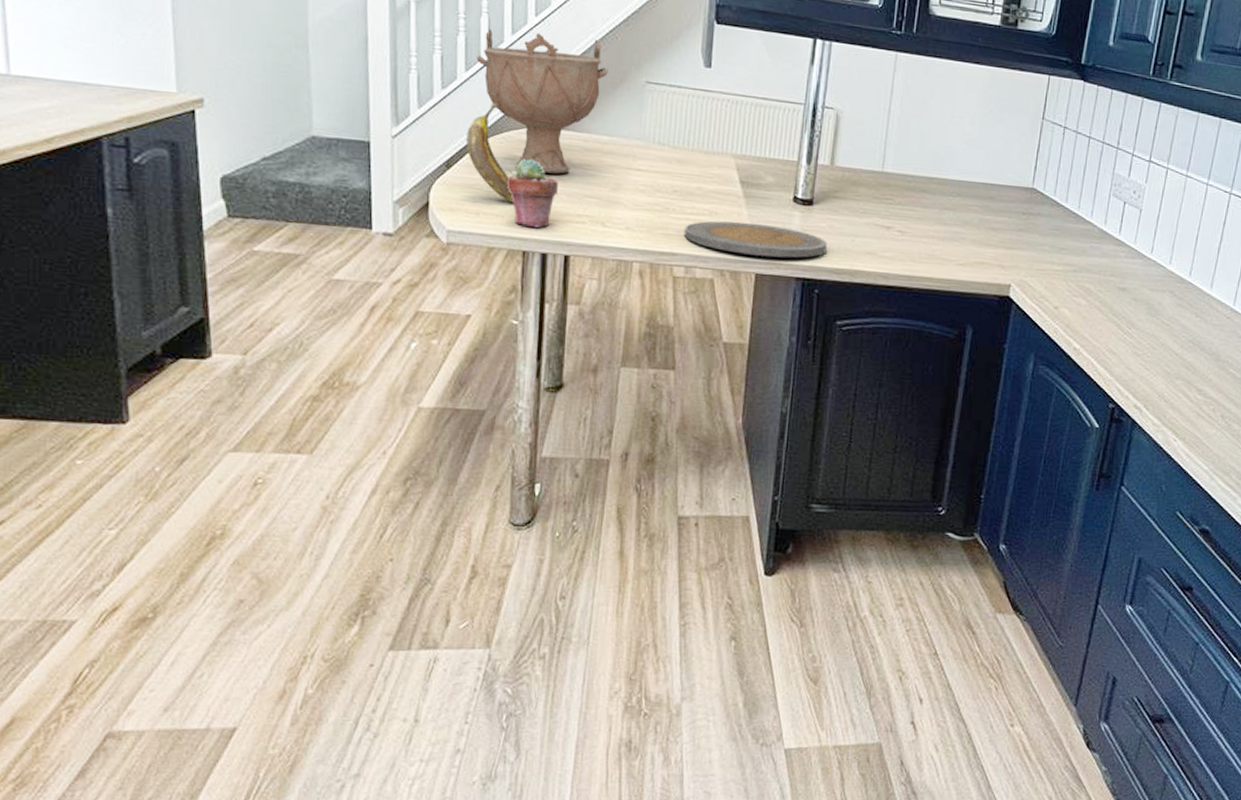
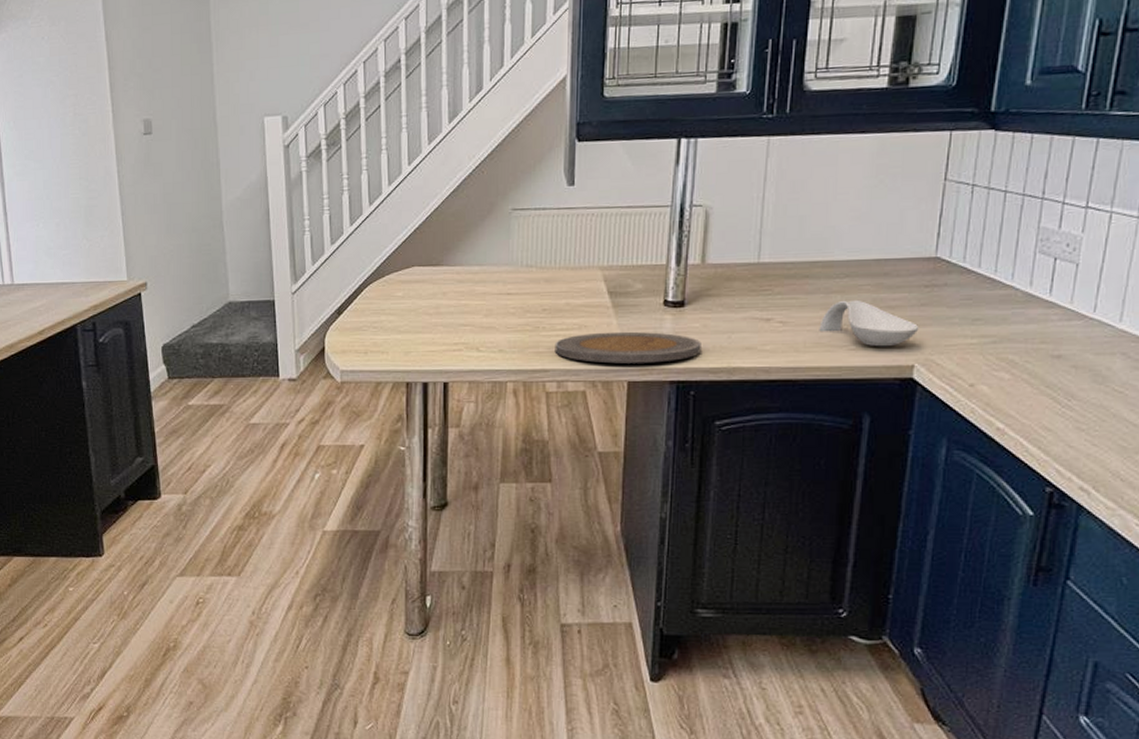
banana: present [466,102,514,203] -> none [354,249,397,340]
decorative bowl: present [476,28,608,174] -> none [359,177,476,308]
potted succulent: present [506,158,558,229] -> none [389,296,435,360]
spoon rest: none [933,217,1017,266] -> present [819,299,919,347]

